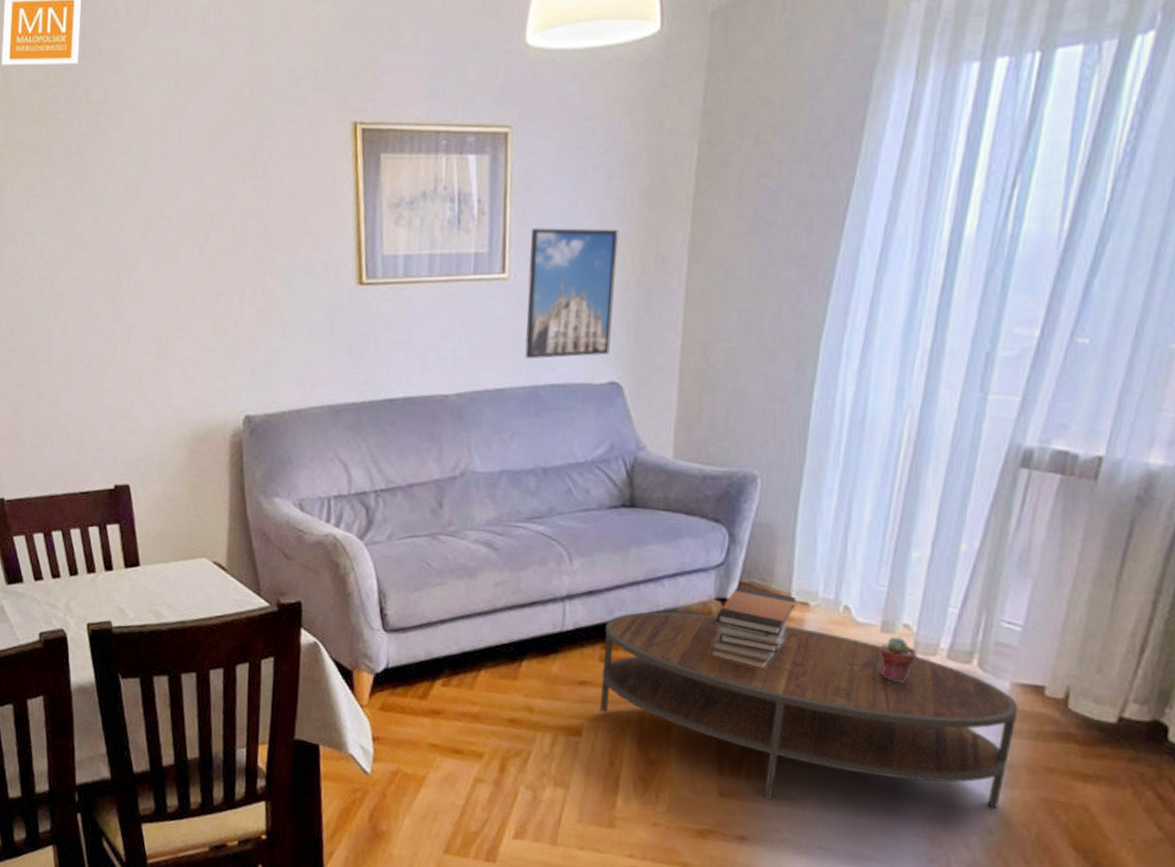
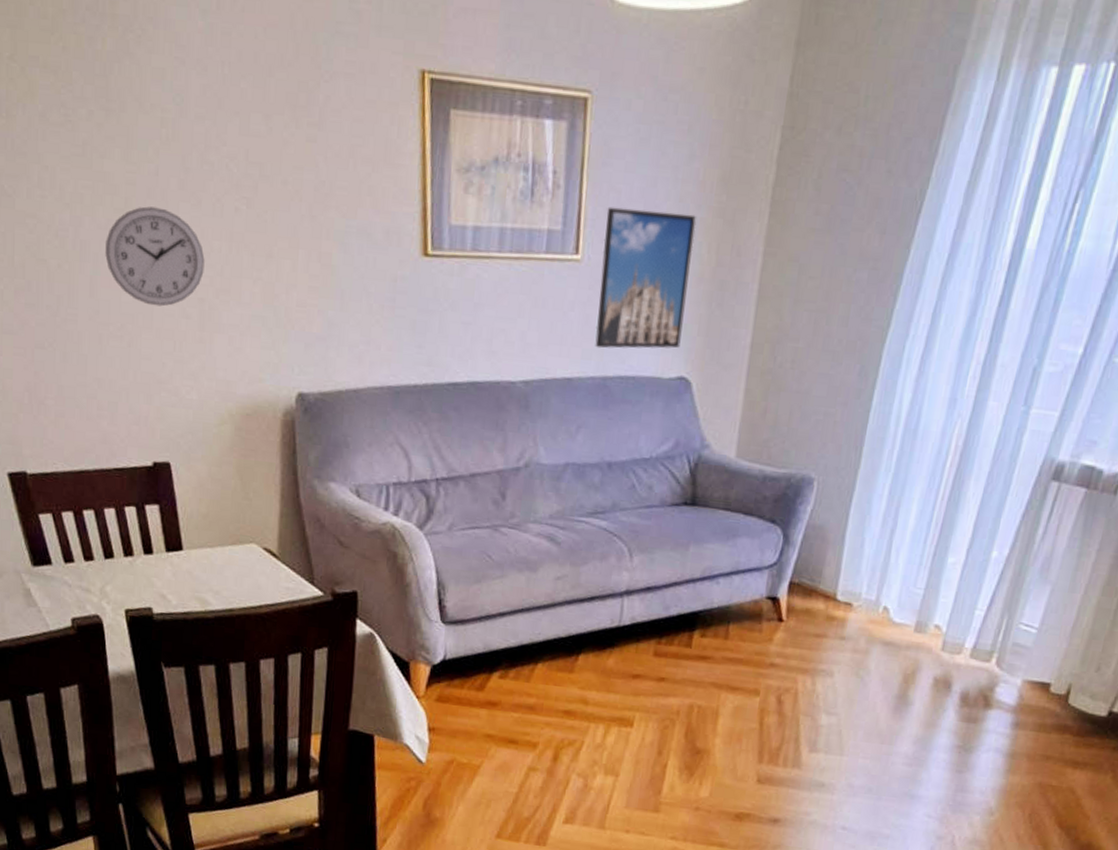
wall clock: none [77,259,162,345] -> present [105,206,205,307]
coffee table: present [599,611,1019,809] -> none [651,608,1027,792]
book stack: present [709,586,796,670] -> none [756,586,841,666]
potted succulent: present [879,636,918,682] -> none [911,636,945,679]

